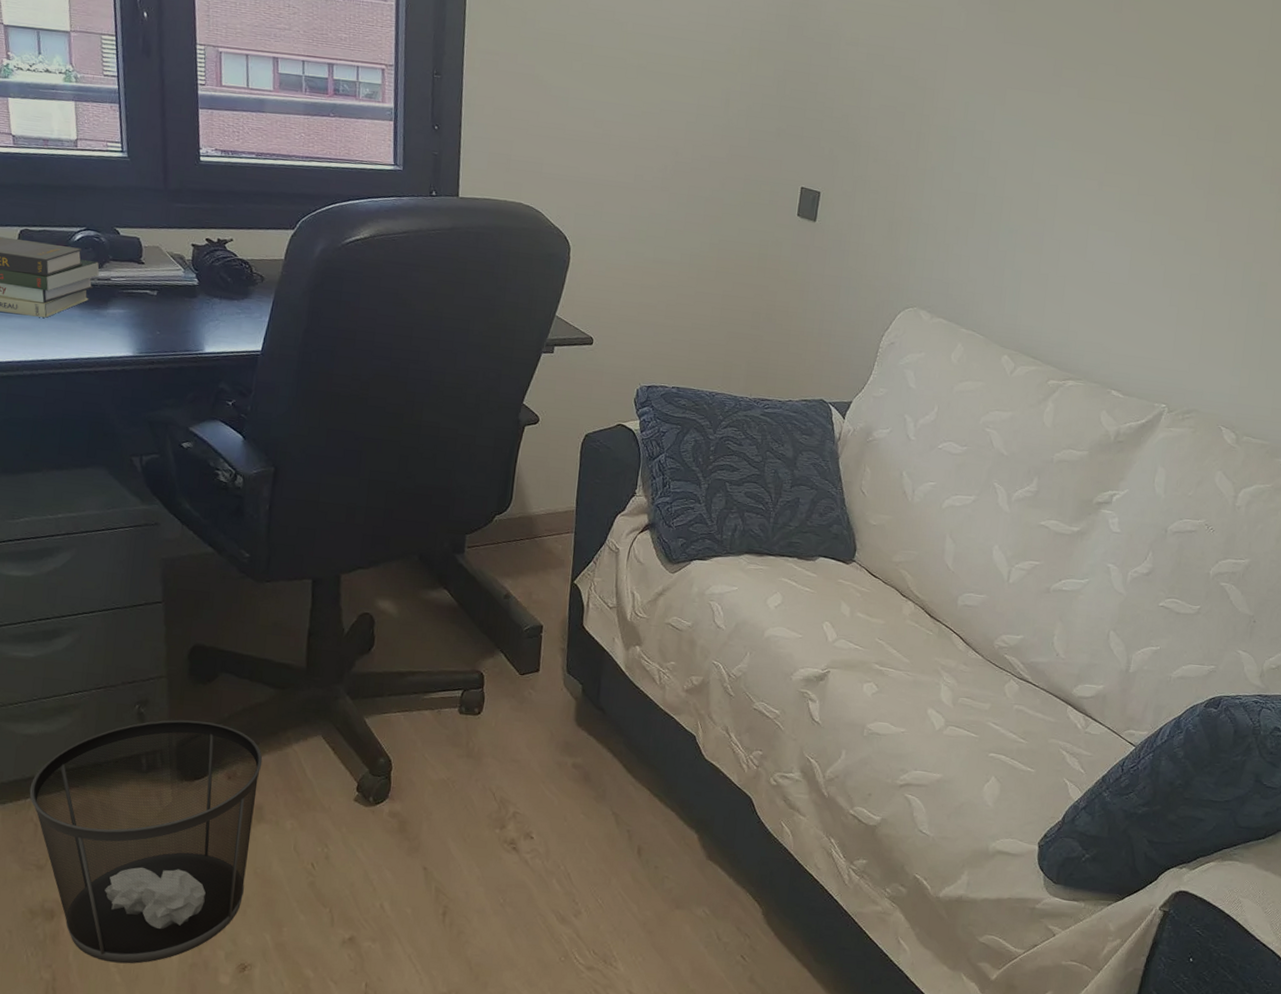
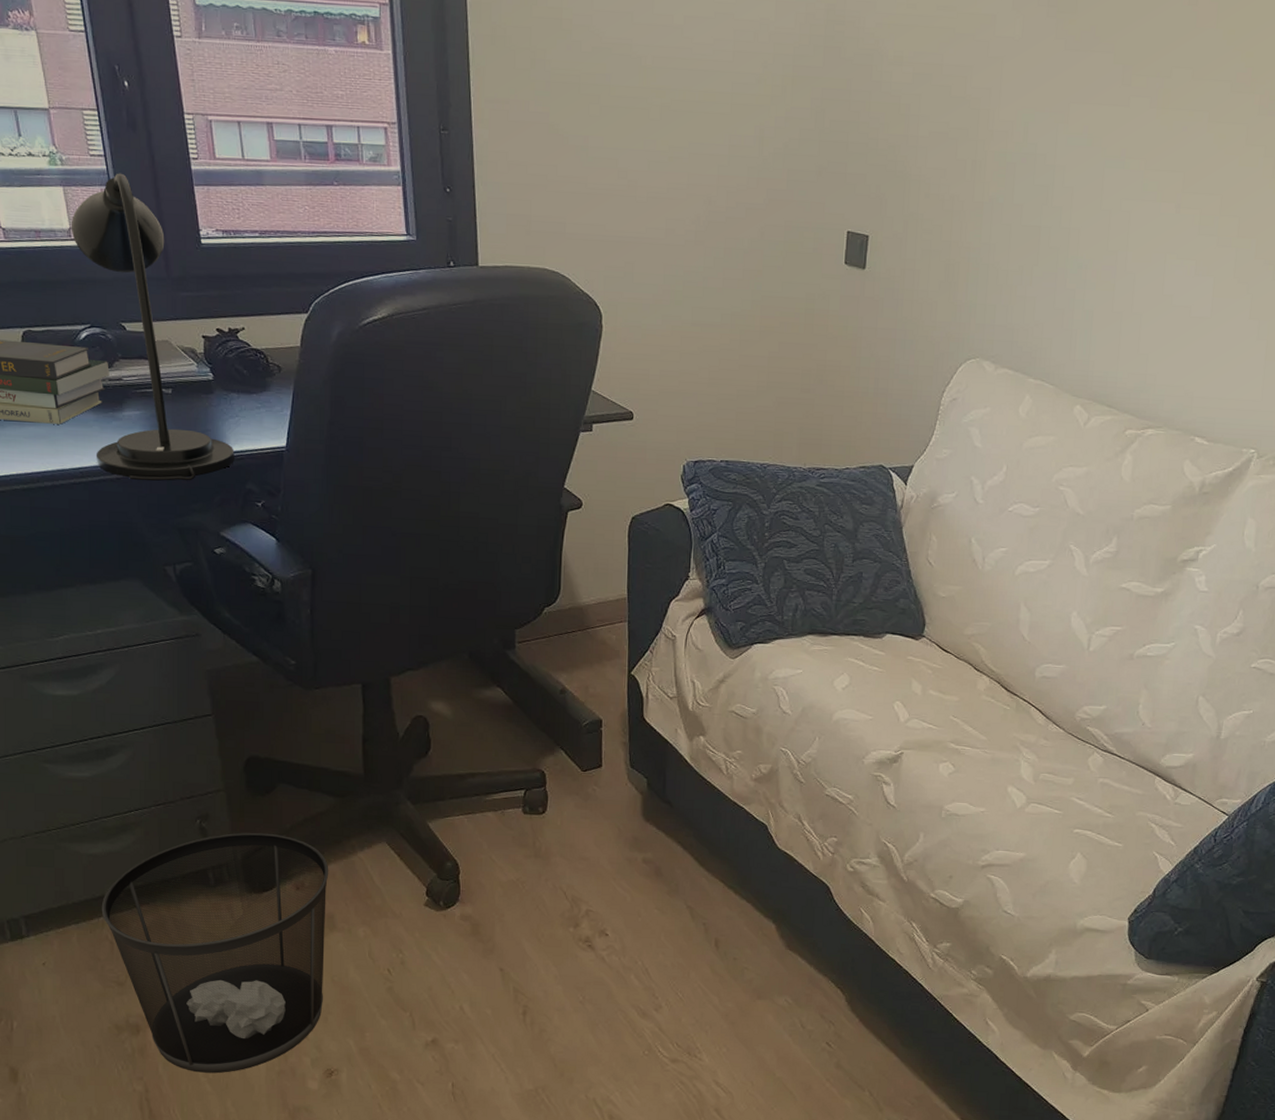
desk lamp: none [76,92,211,378] -> present [71,173,234,482]

